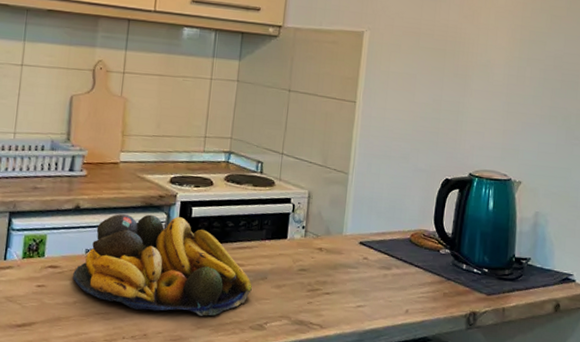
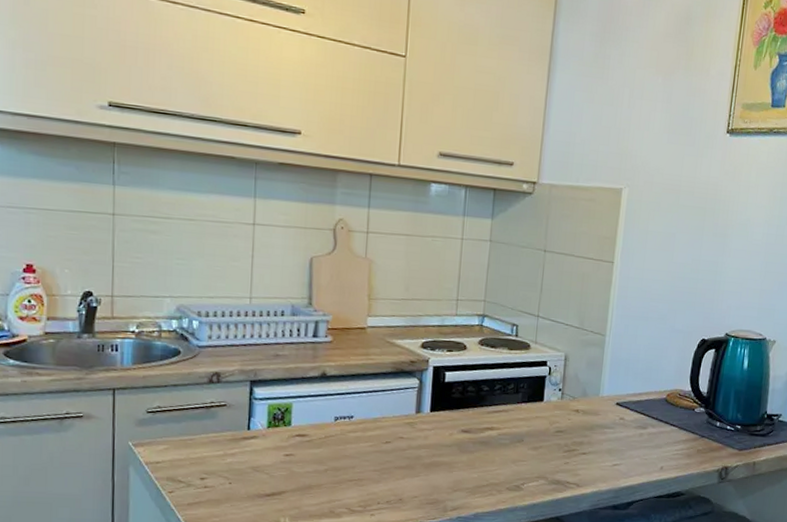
fruit bowl: present [72,214,252,316] -> none [322,380,509,479]

